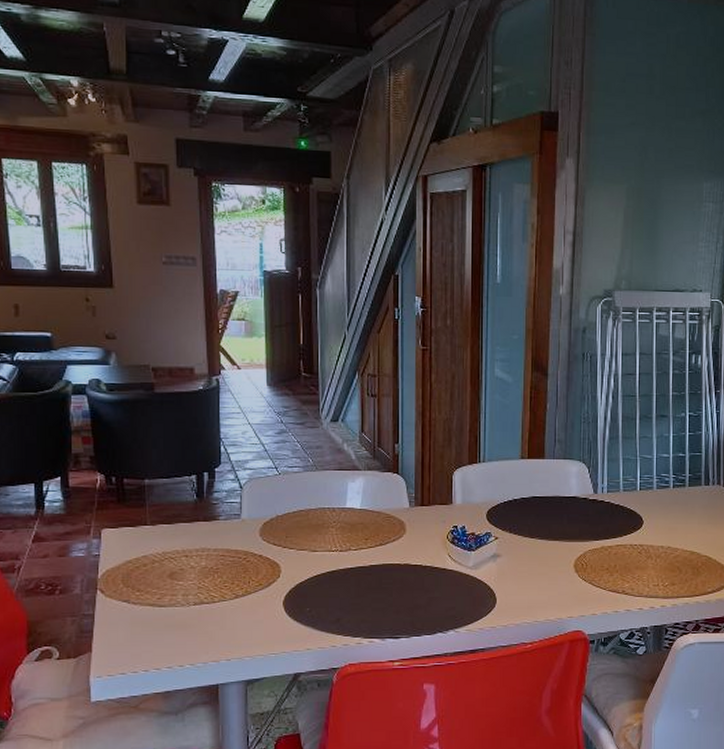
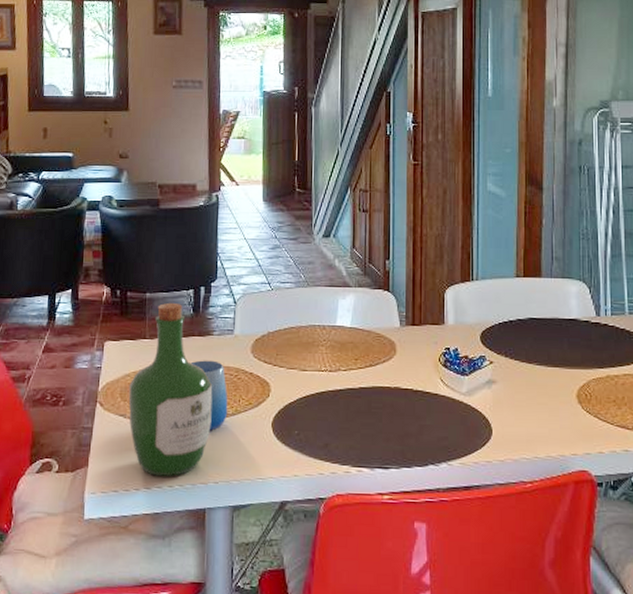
wine bottle: none [131,488,221,657] -> present [128,302,213,476]
cup: none [196,544,238,612] -> present [190,360,228,431]

